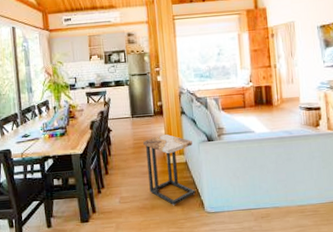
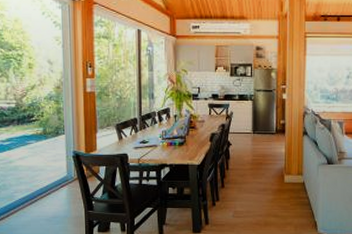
side table: present [143,134,195,206] -> none [262,153,312,225]

